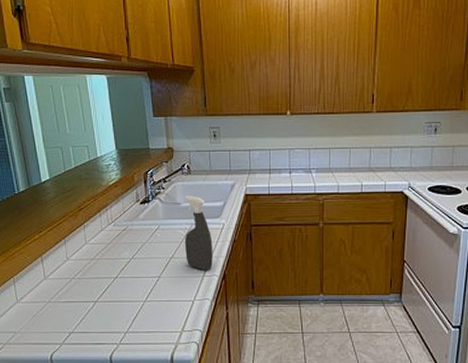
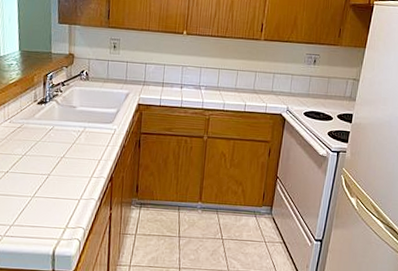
spray bottle: present [184,196,213,271] -> none [76,100,103,172]

